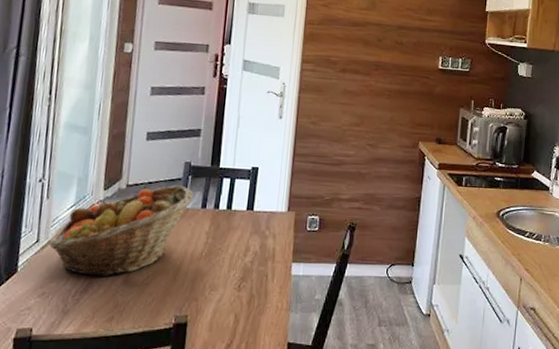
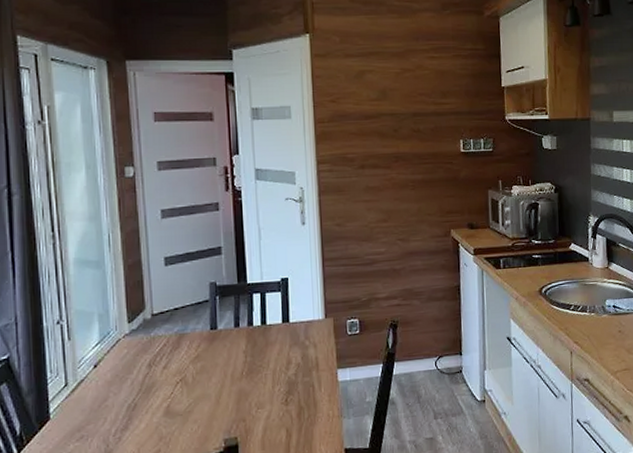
fruit basket: present [47,185,193,277] -> none [77,307,224,412]

